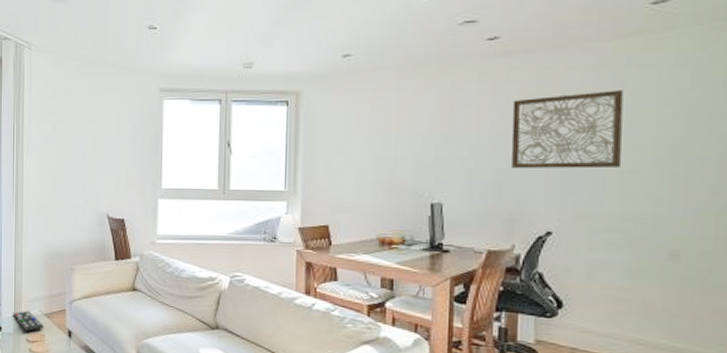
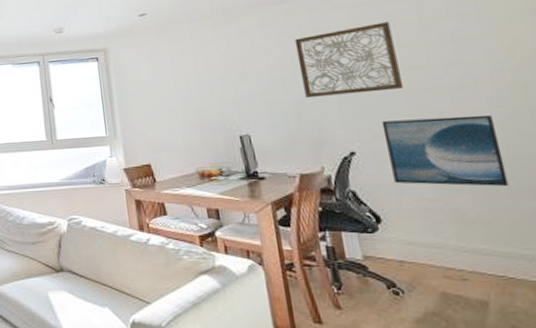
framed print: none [586,202,709,283] -> present [381,114,509,187]

